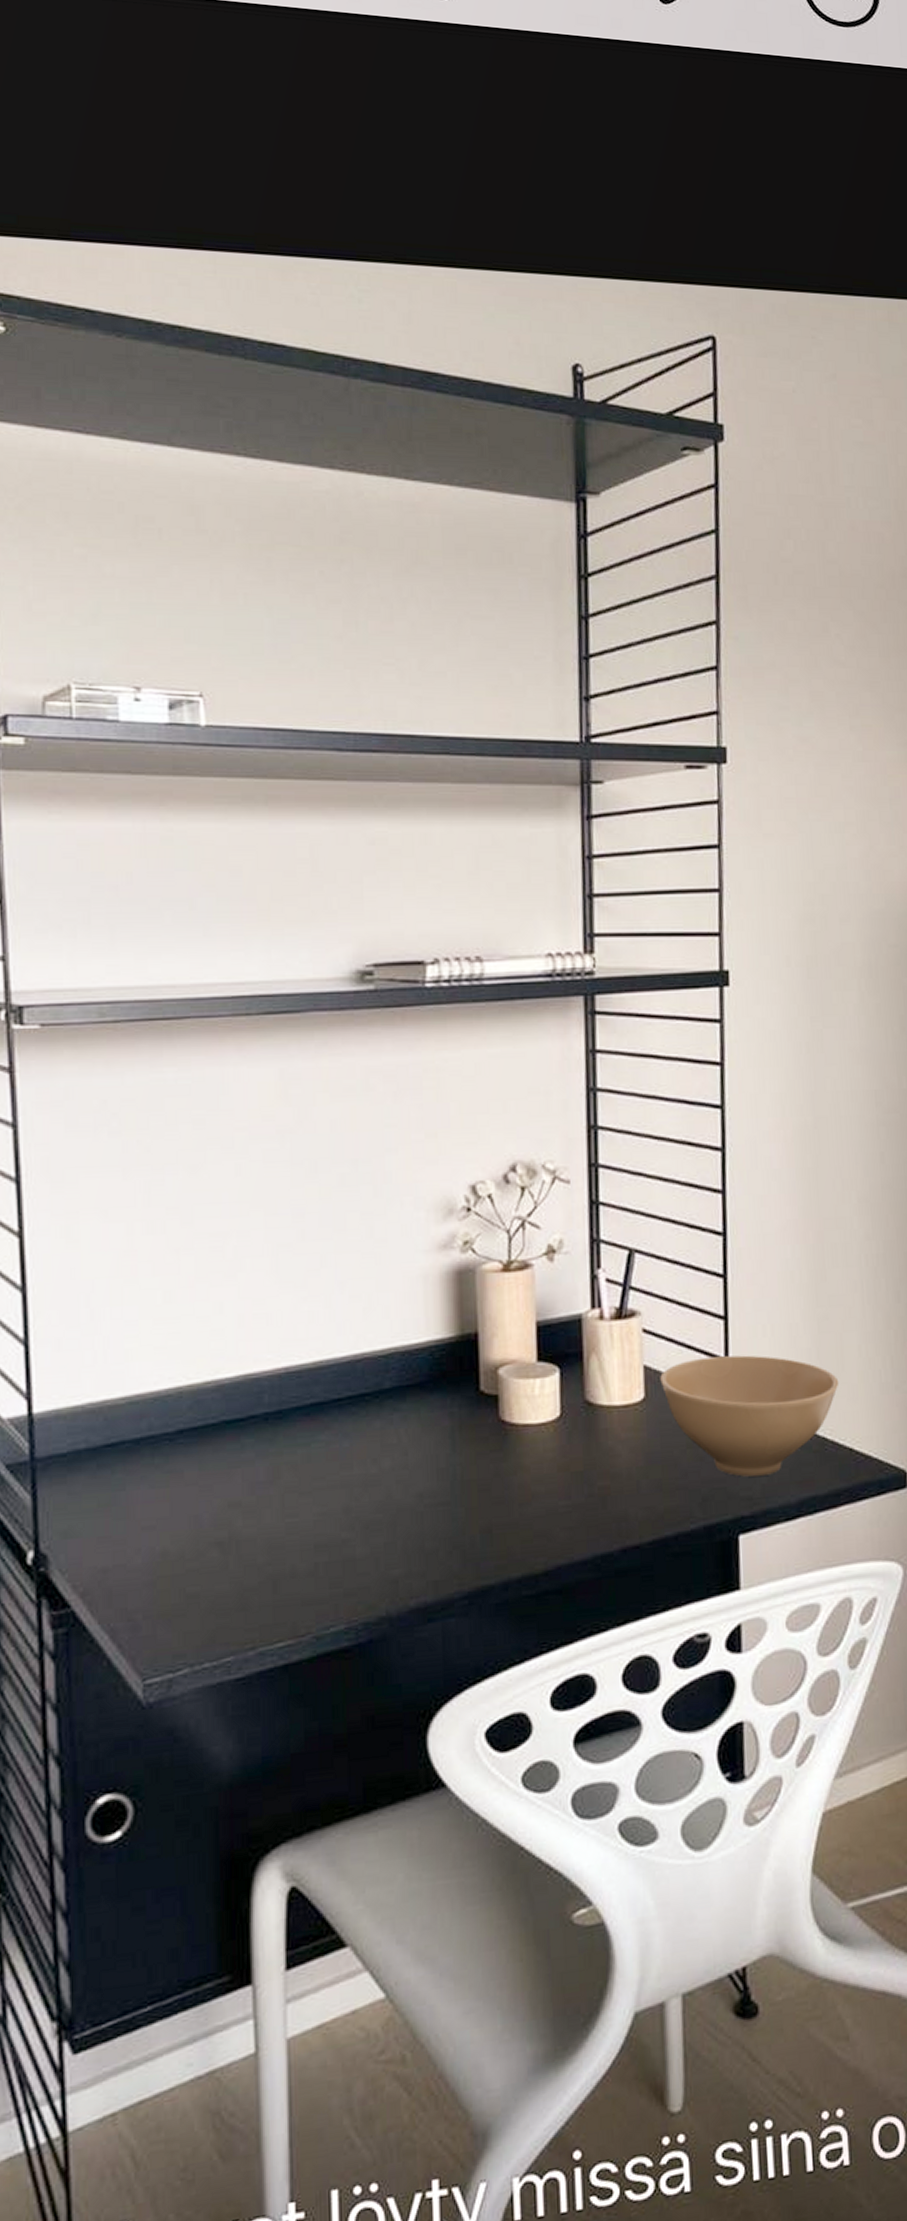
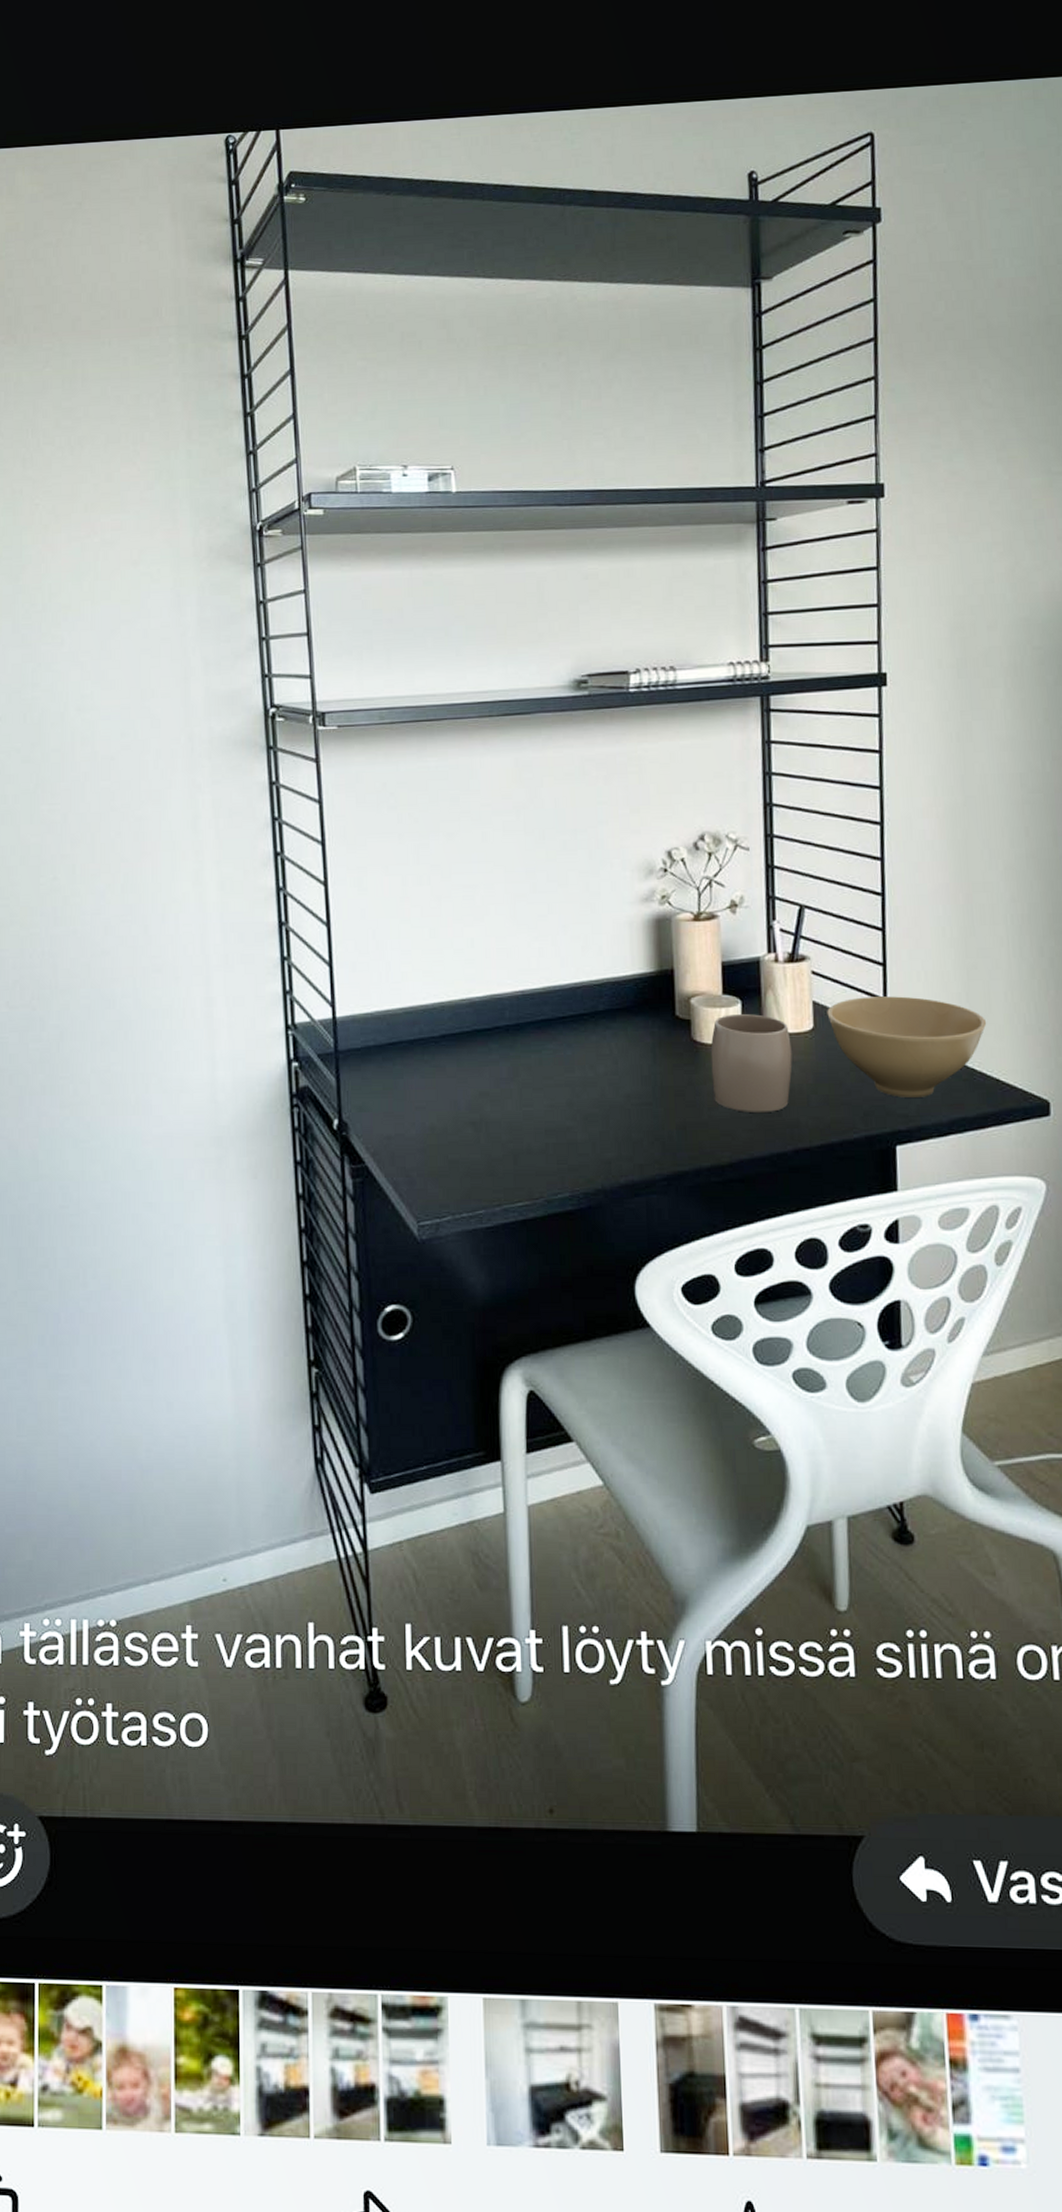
mug: none [522,1384,620,1507] -> present [710,1014,793,1114]

